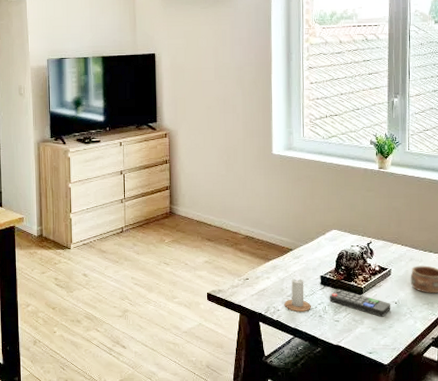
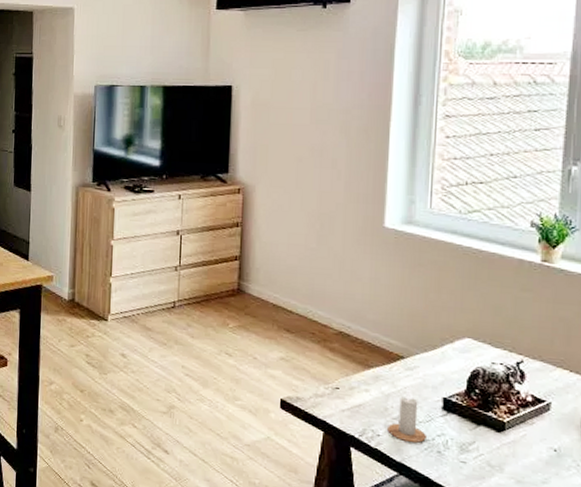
remote control: present [329,289,391,317] -> none [453,419,548,467]

